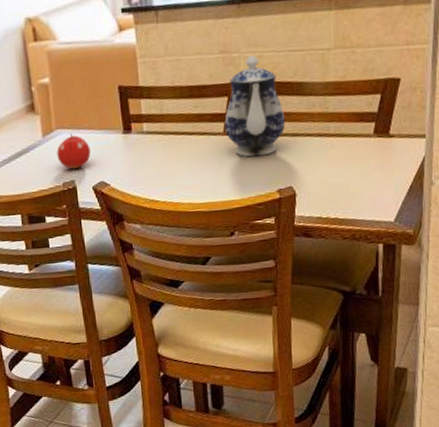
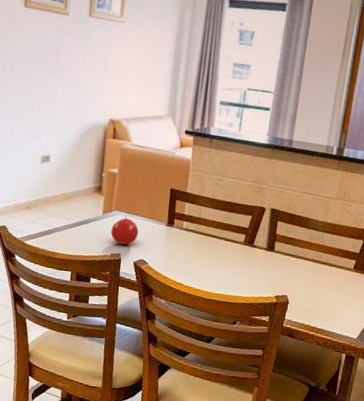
teapot: present [224,55,285,157] -> none [245,189,292,268]

